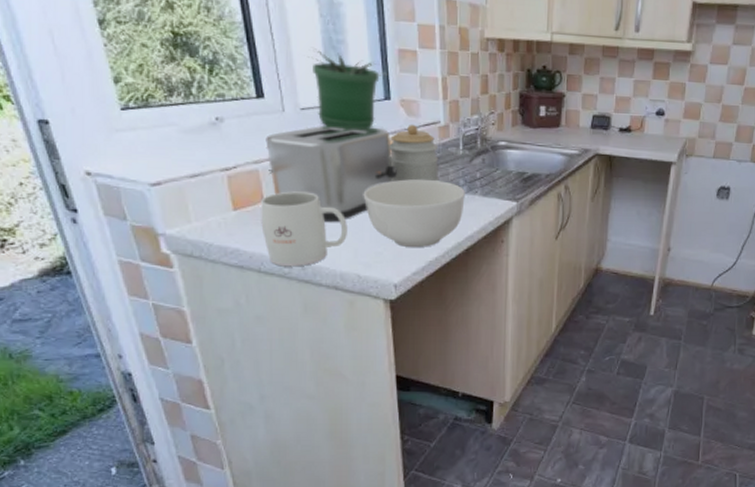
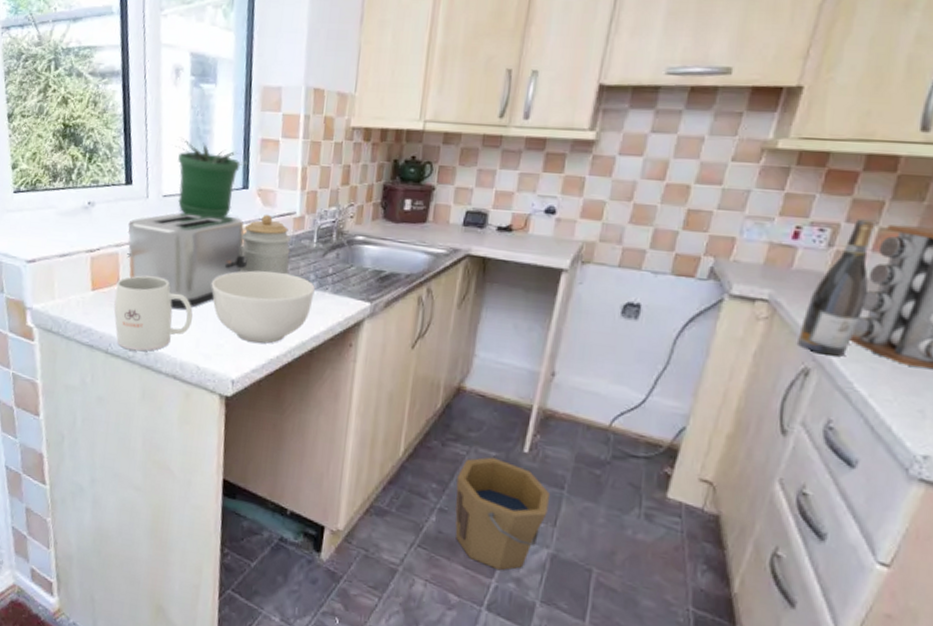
bucket: none [600,322,672,411] -> present [455,457,551,571]

